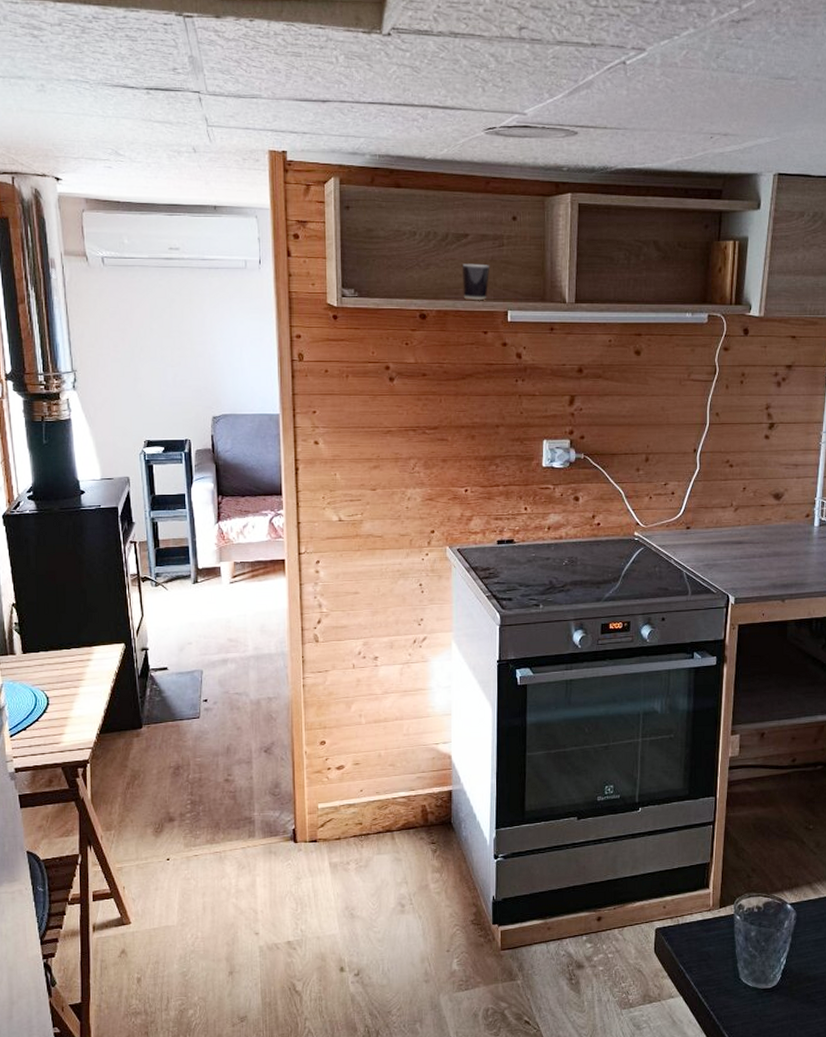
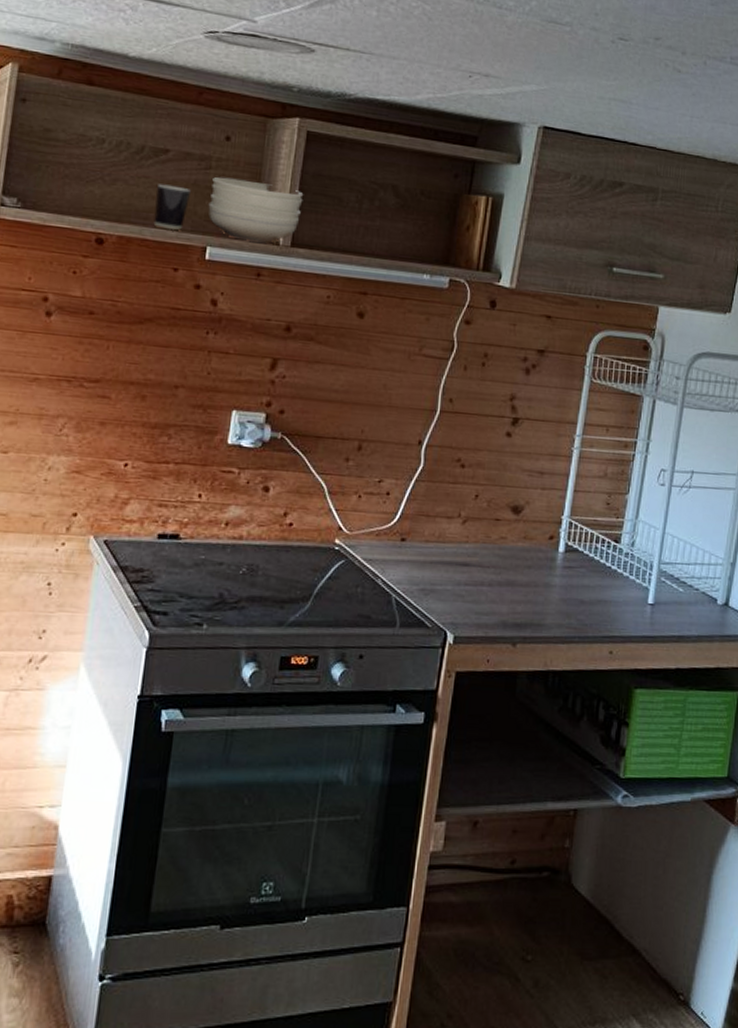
bowl: none [505,251,581,302] -> present [208,177,304,243]

